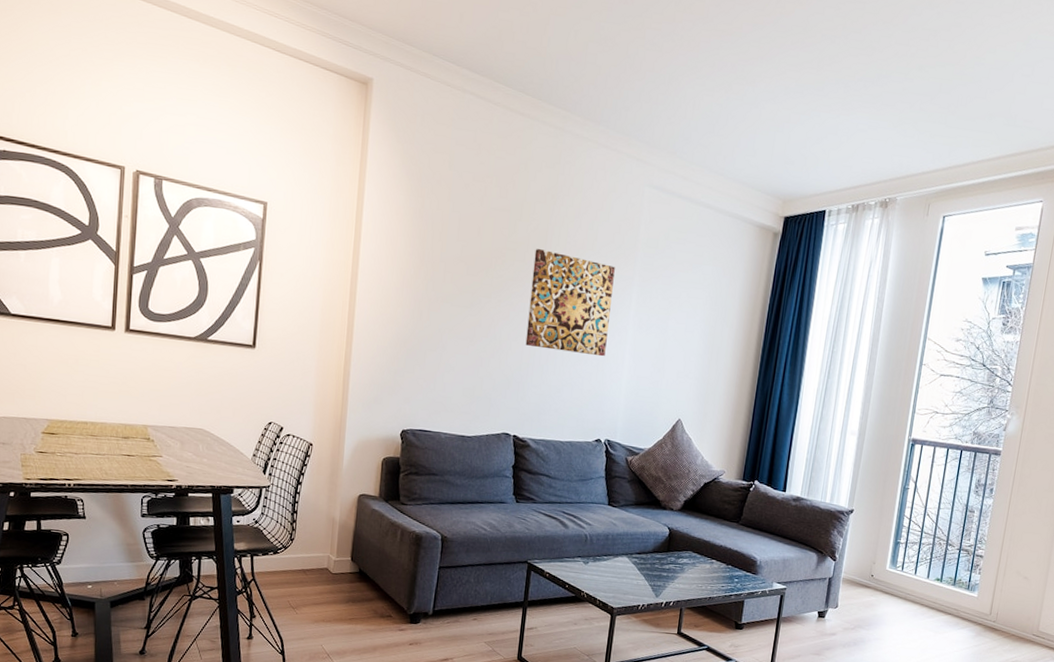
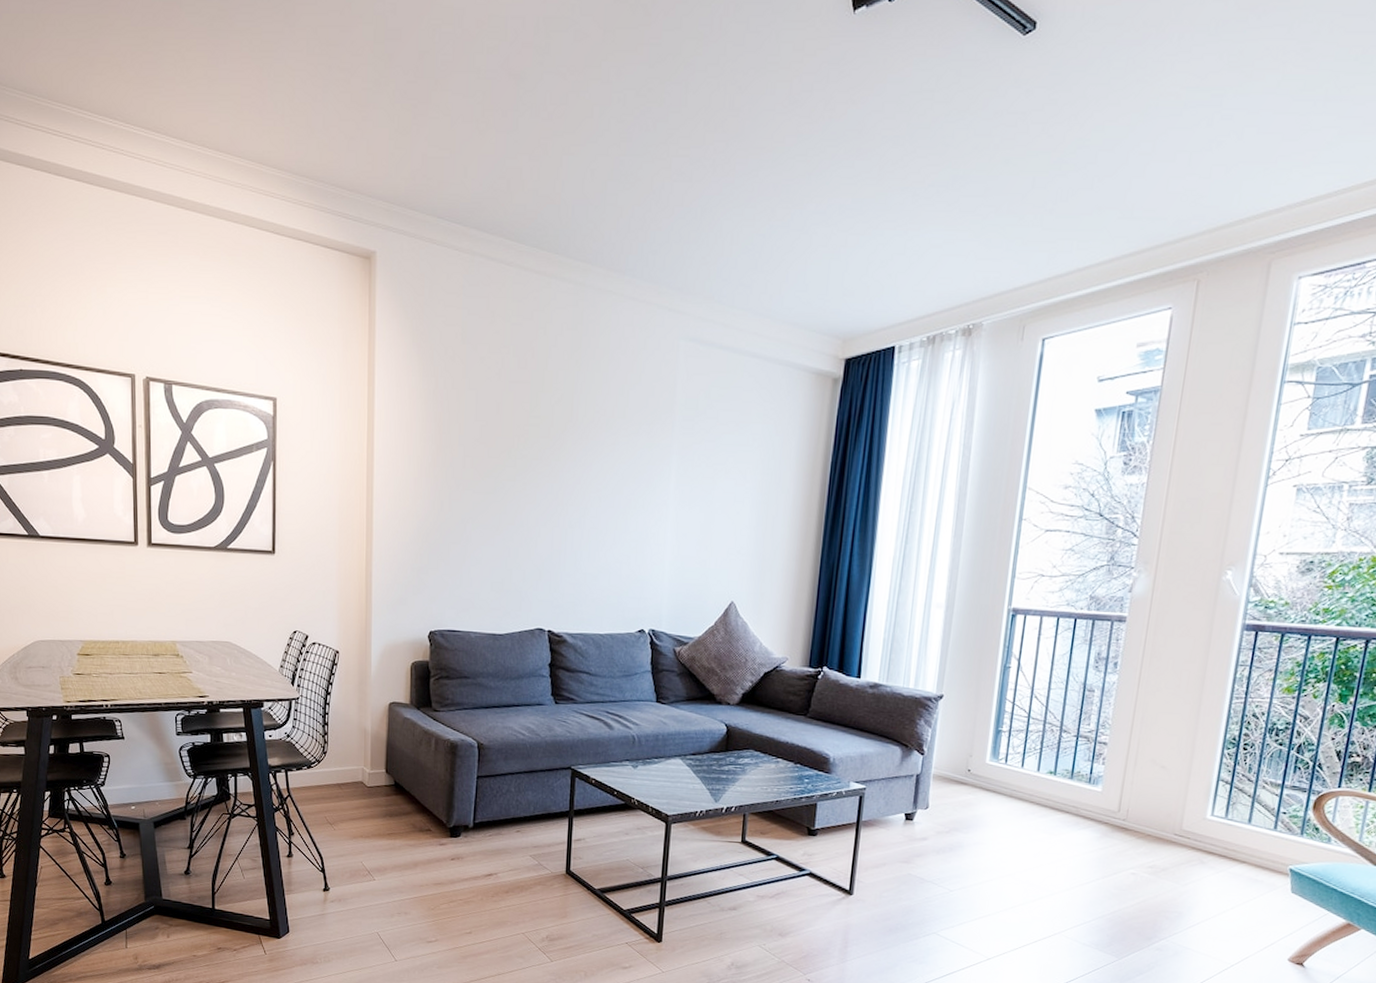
wall art: present [525,249,615,357] -> none [555,422,651,537]

